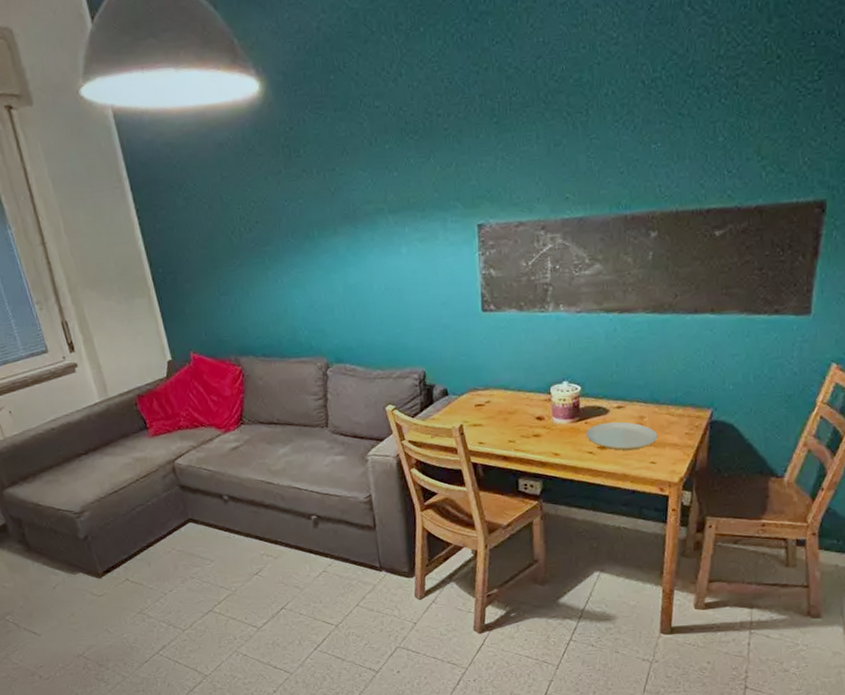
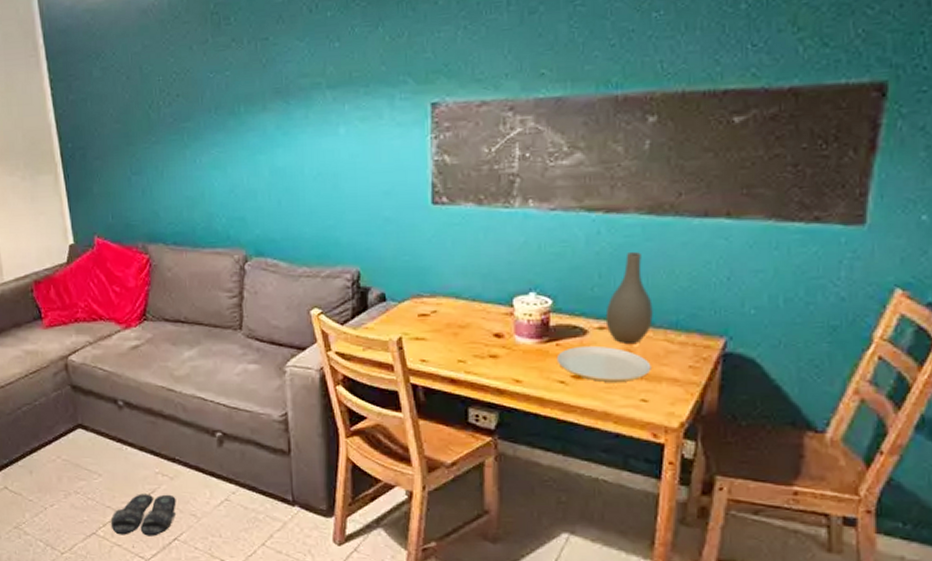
slippers: none [224,571,281,610] -> present [110,494,176,536]
vase: none [622,343,658,418] -> present [605,251,653,343]

